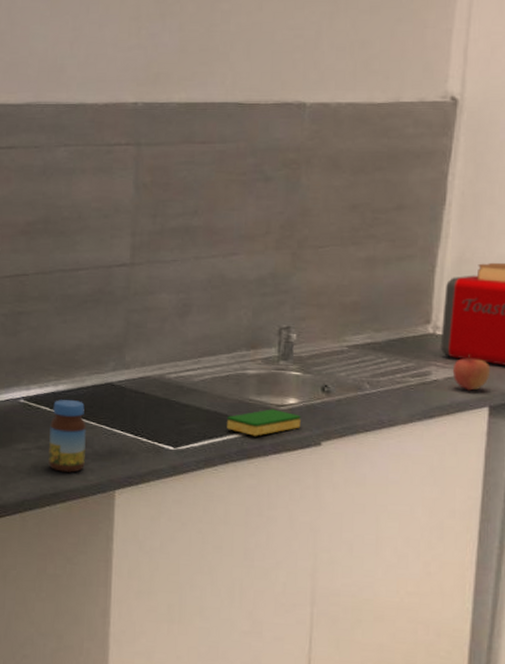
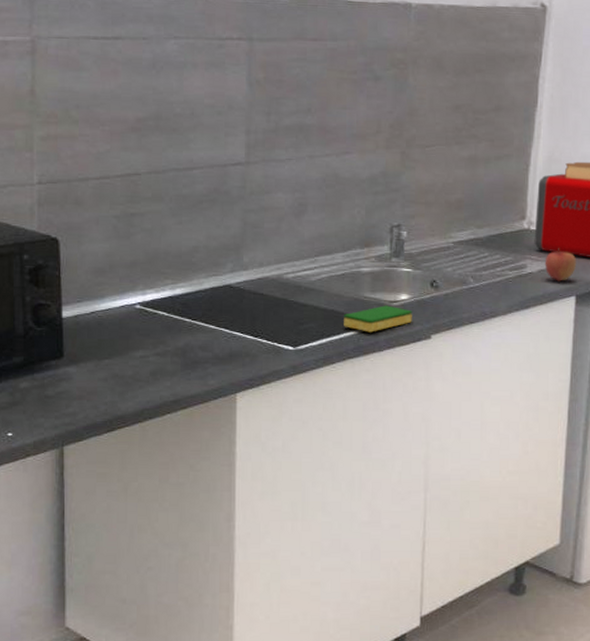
jar: present [48,400,86,472] -> none [168,304,206,378]

